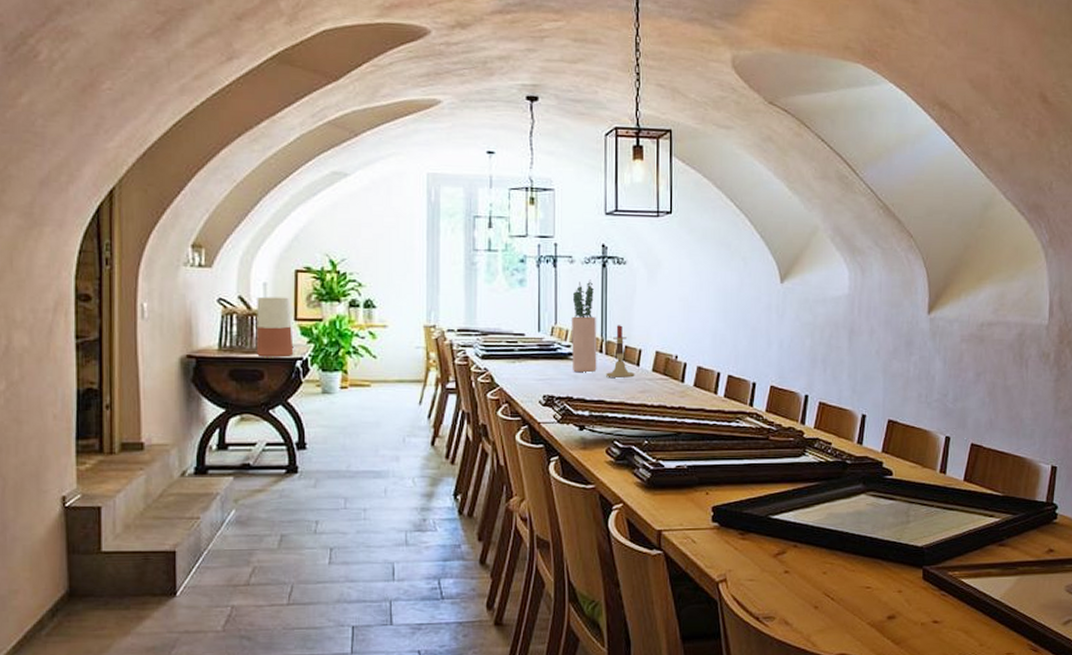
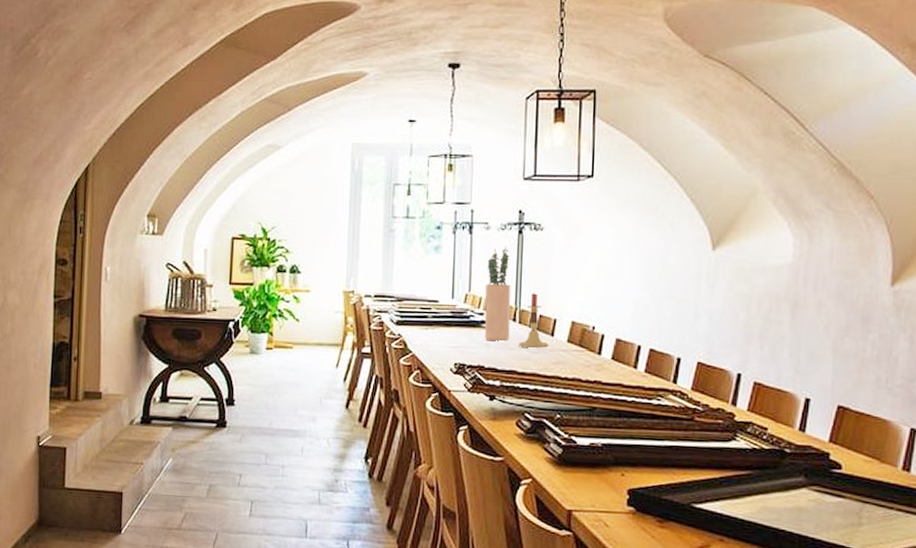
vase: present [257,296,294,358] -> none [197,262,228,319]

